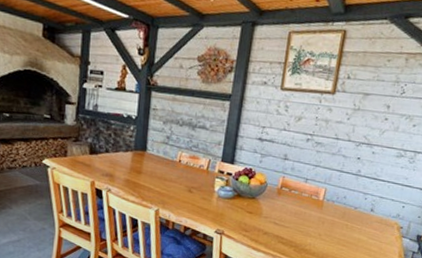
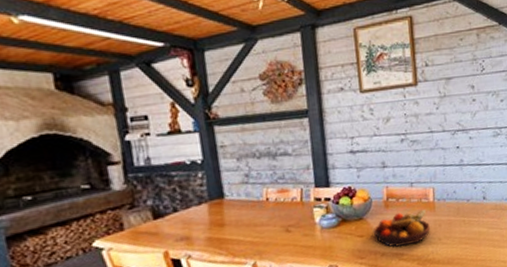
fruit bowl: none [261,202,315,232] -> present [372,210,431,247]

